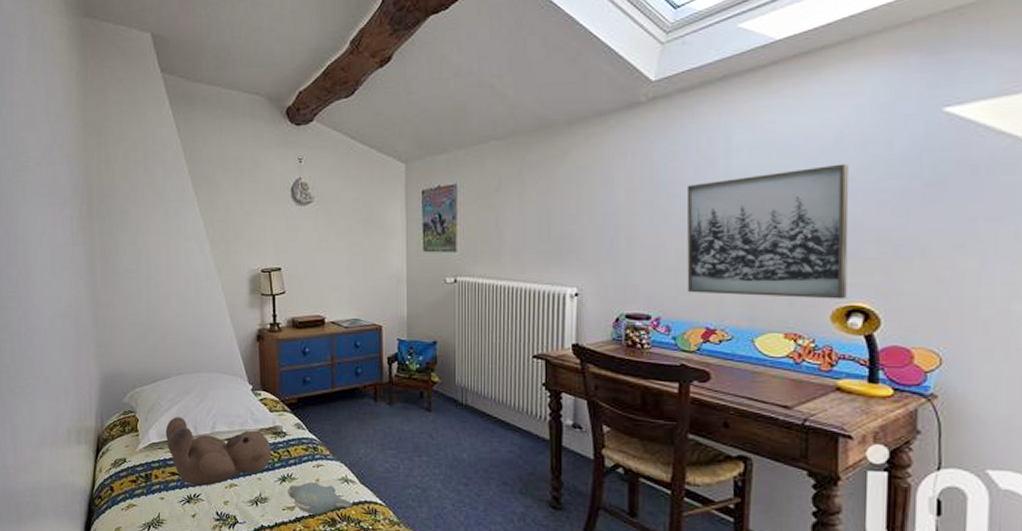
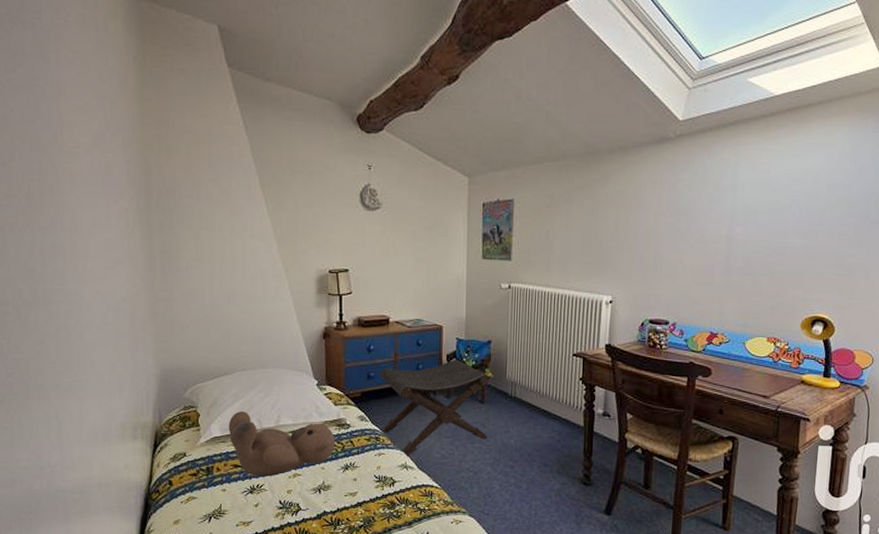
plush toy: present [288,482,353,515] -> none [350,469,411,499]
footstool: none [316,362,437,469] -> present [380,359,490,456]
wall art: present [686,163,849,299] -> none [697,202,820,311]

